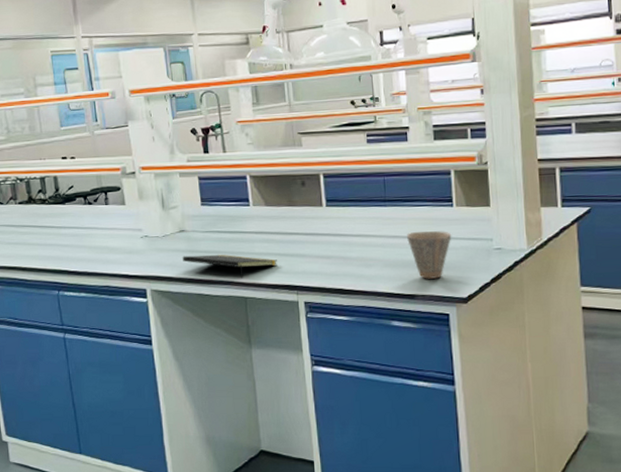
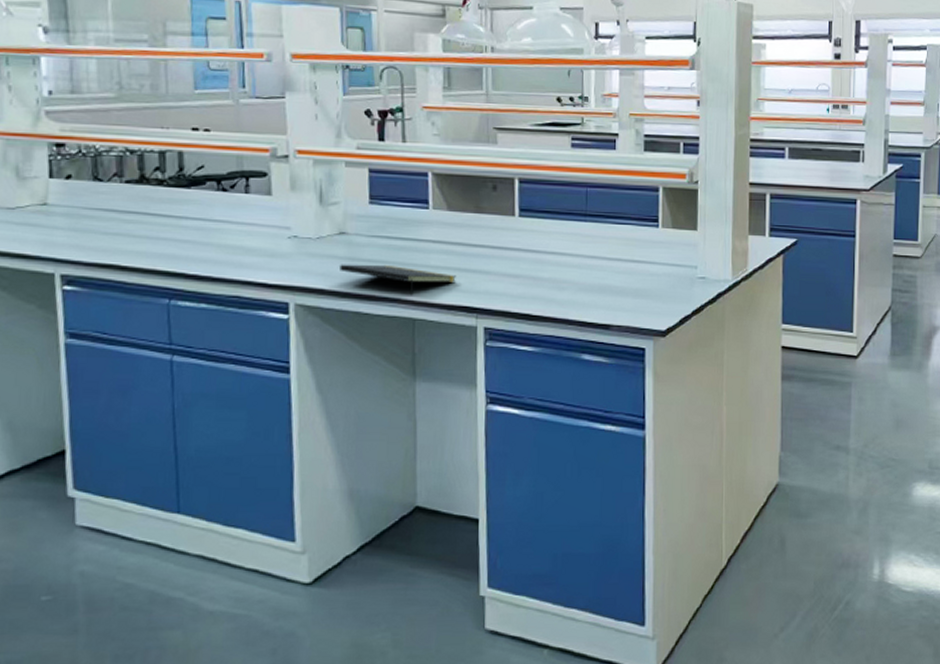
cup: present [406,231,452,279] -> none [605,252,655,308]

